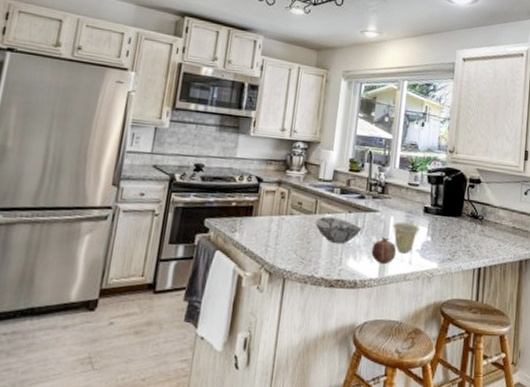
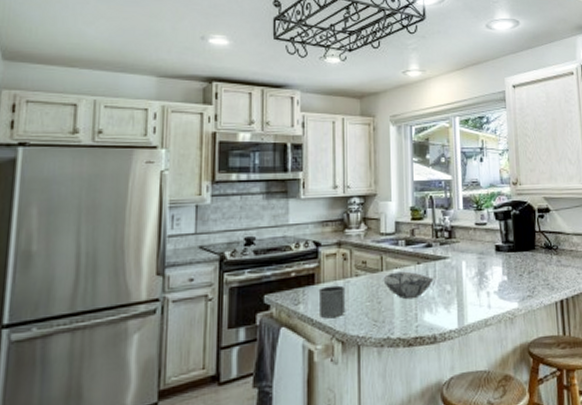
mug: none [253,219,280,250] -> present [318,285,346,319]
fruit: present [371,237,397,265] -> none [447,284,474,313]
cup: present [392,222,420,254] -> none [465,264,494,298]

